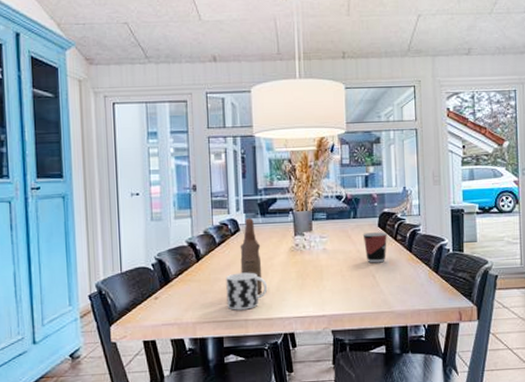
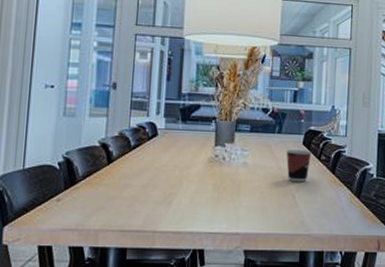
cup: present [226,272,268,310] -> none [135,180,181,221]
bottle: present [240,217,263,294] -> none [154,122,178,205]

